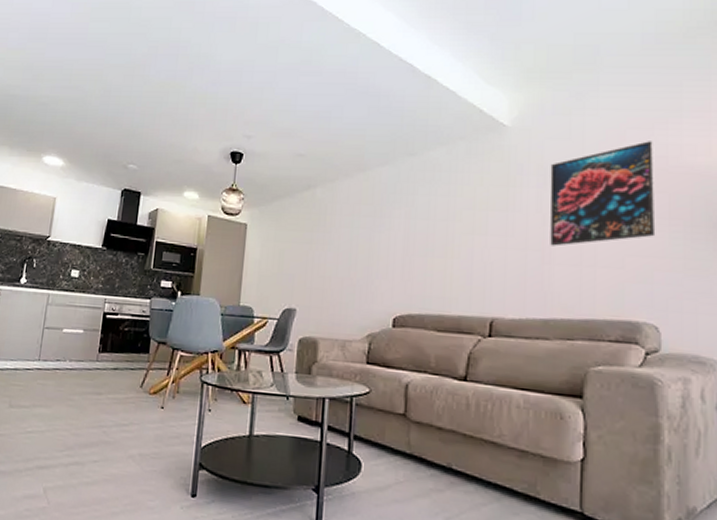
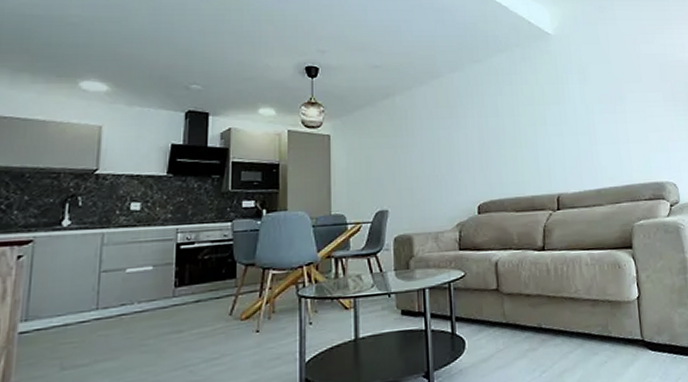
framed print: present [550,141,656,246] -> none [587,43,666,130]

